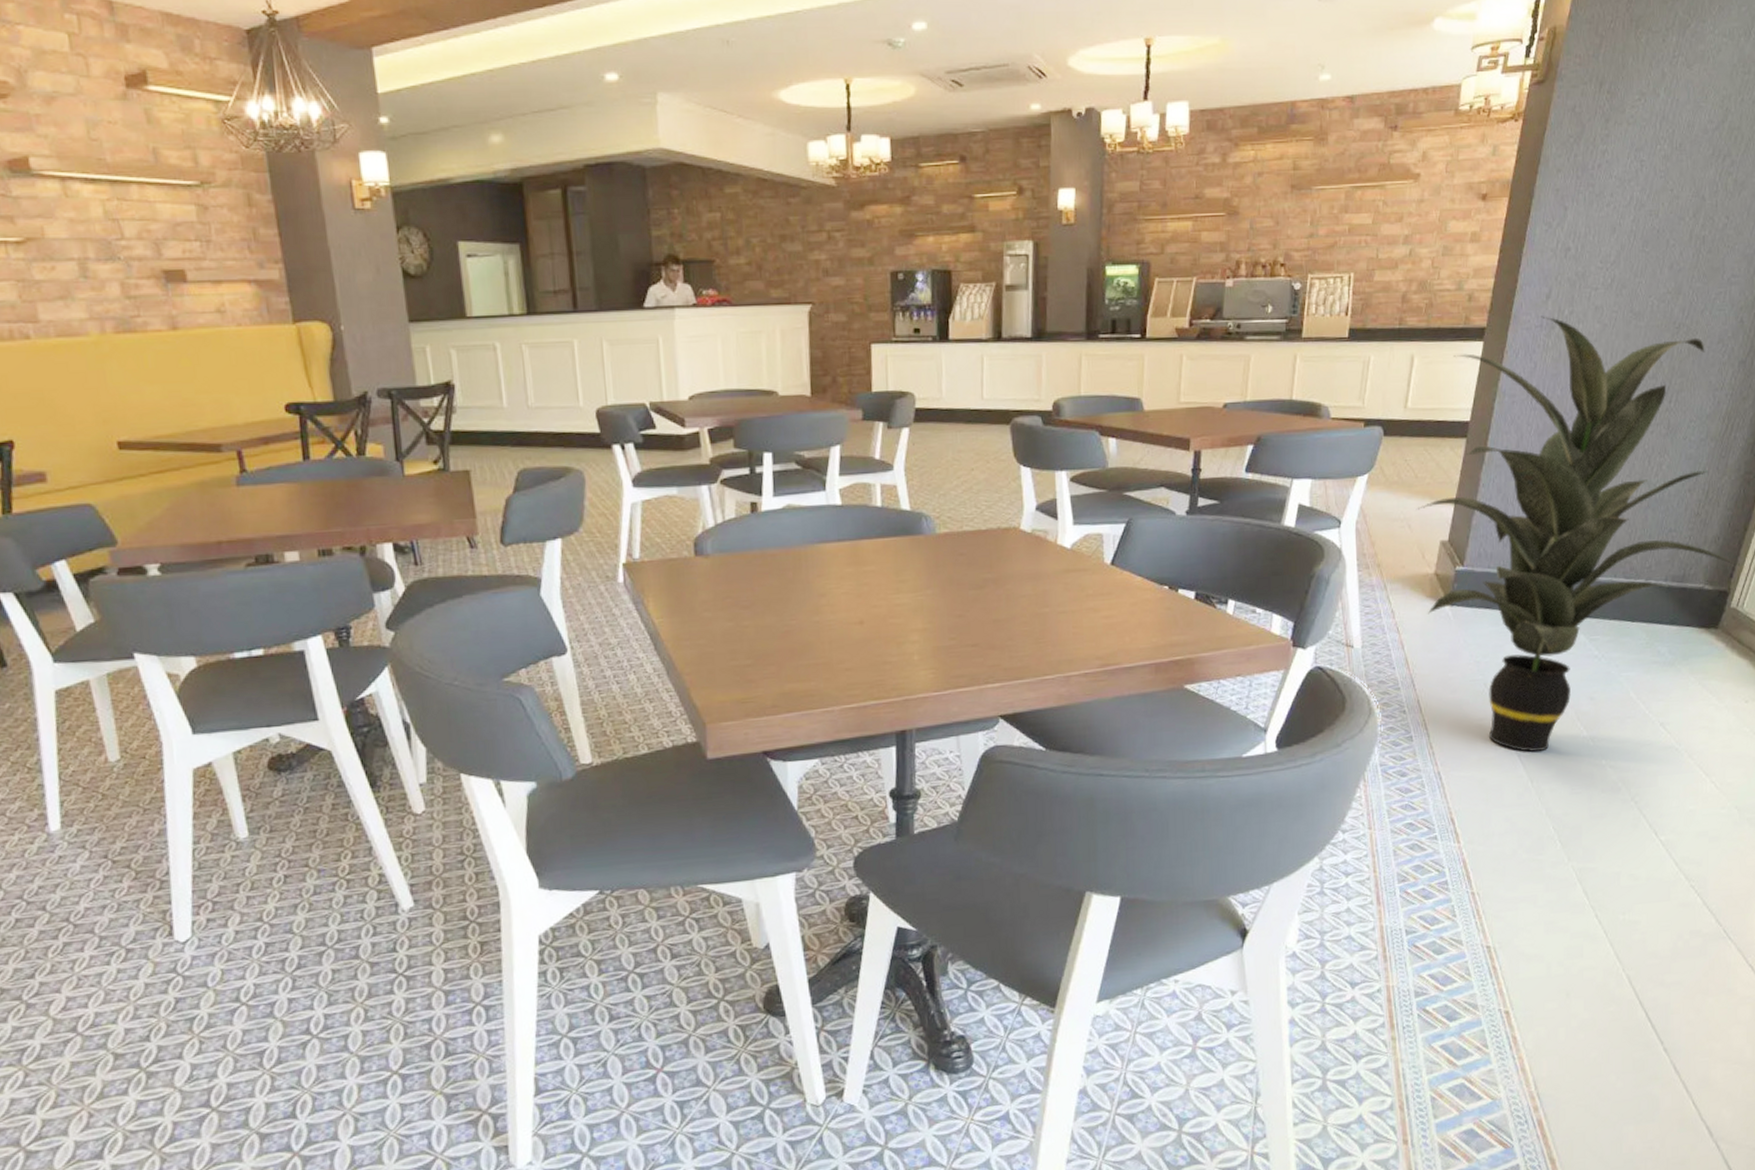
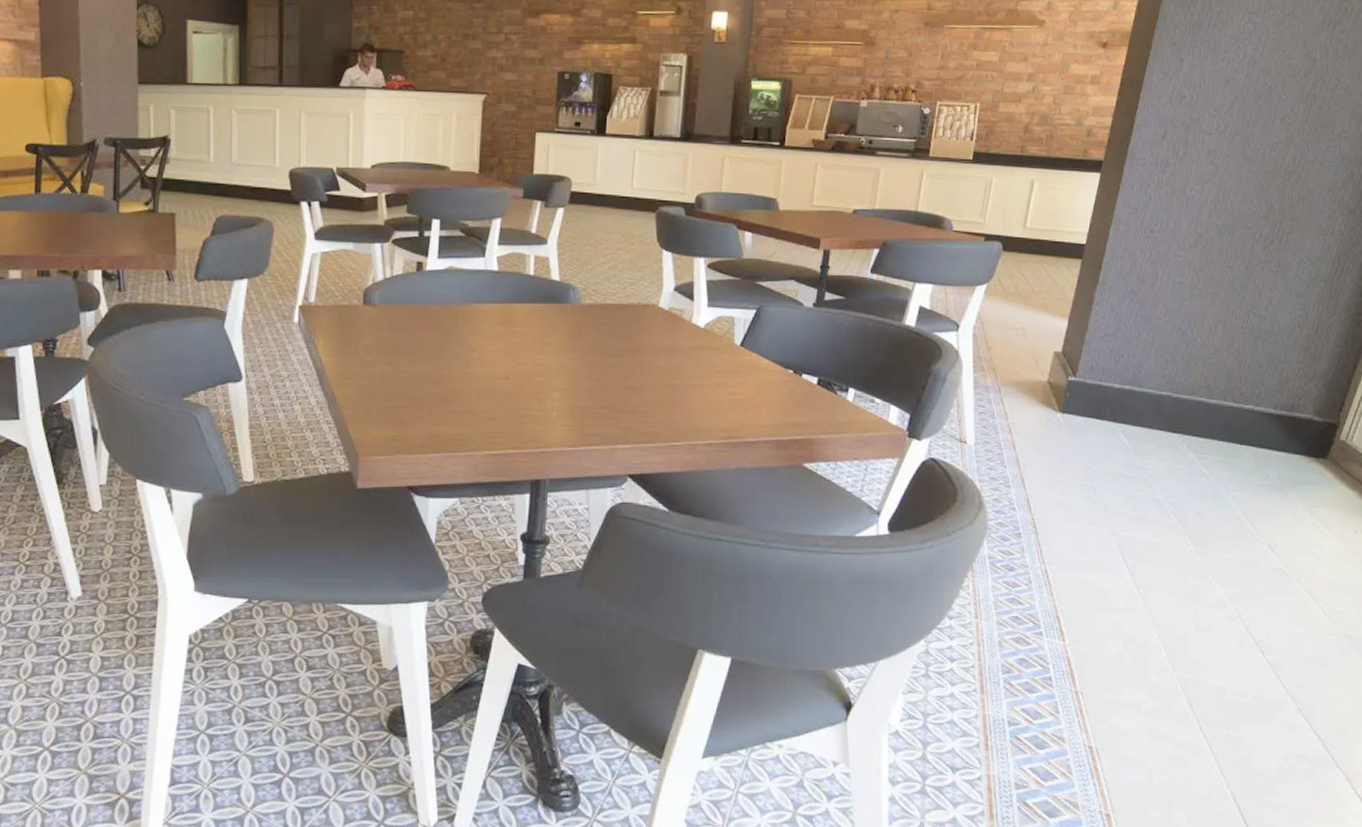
indoor plant: present [1417,316,1740,753] -> none [1032,154,1349,561]

